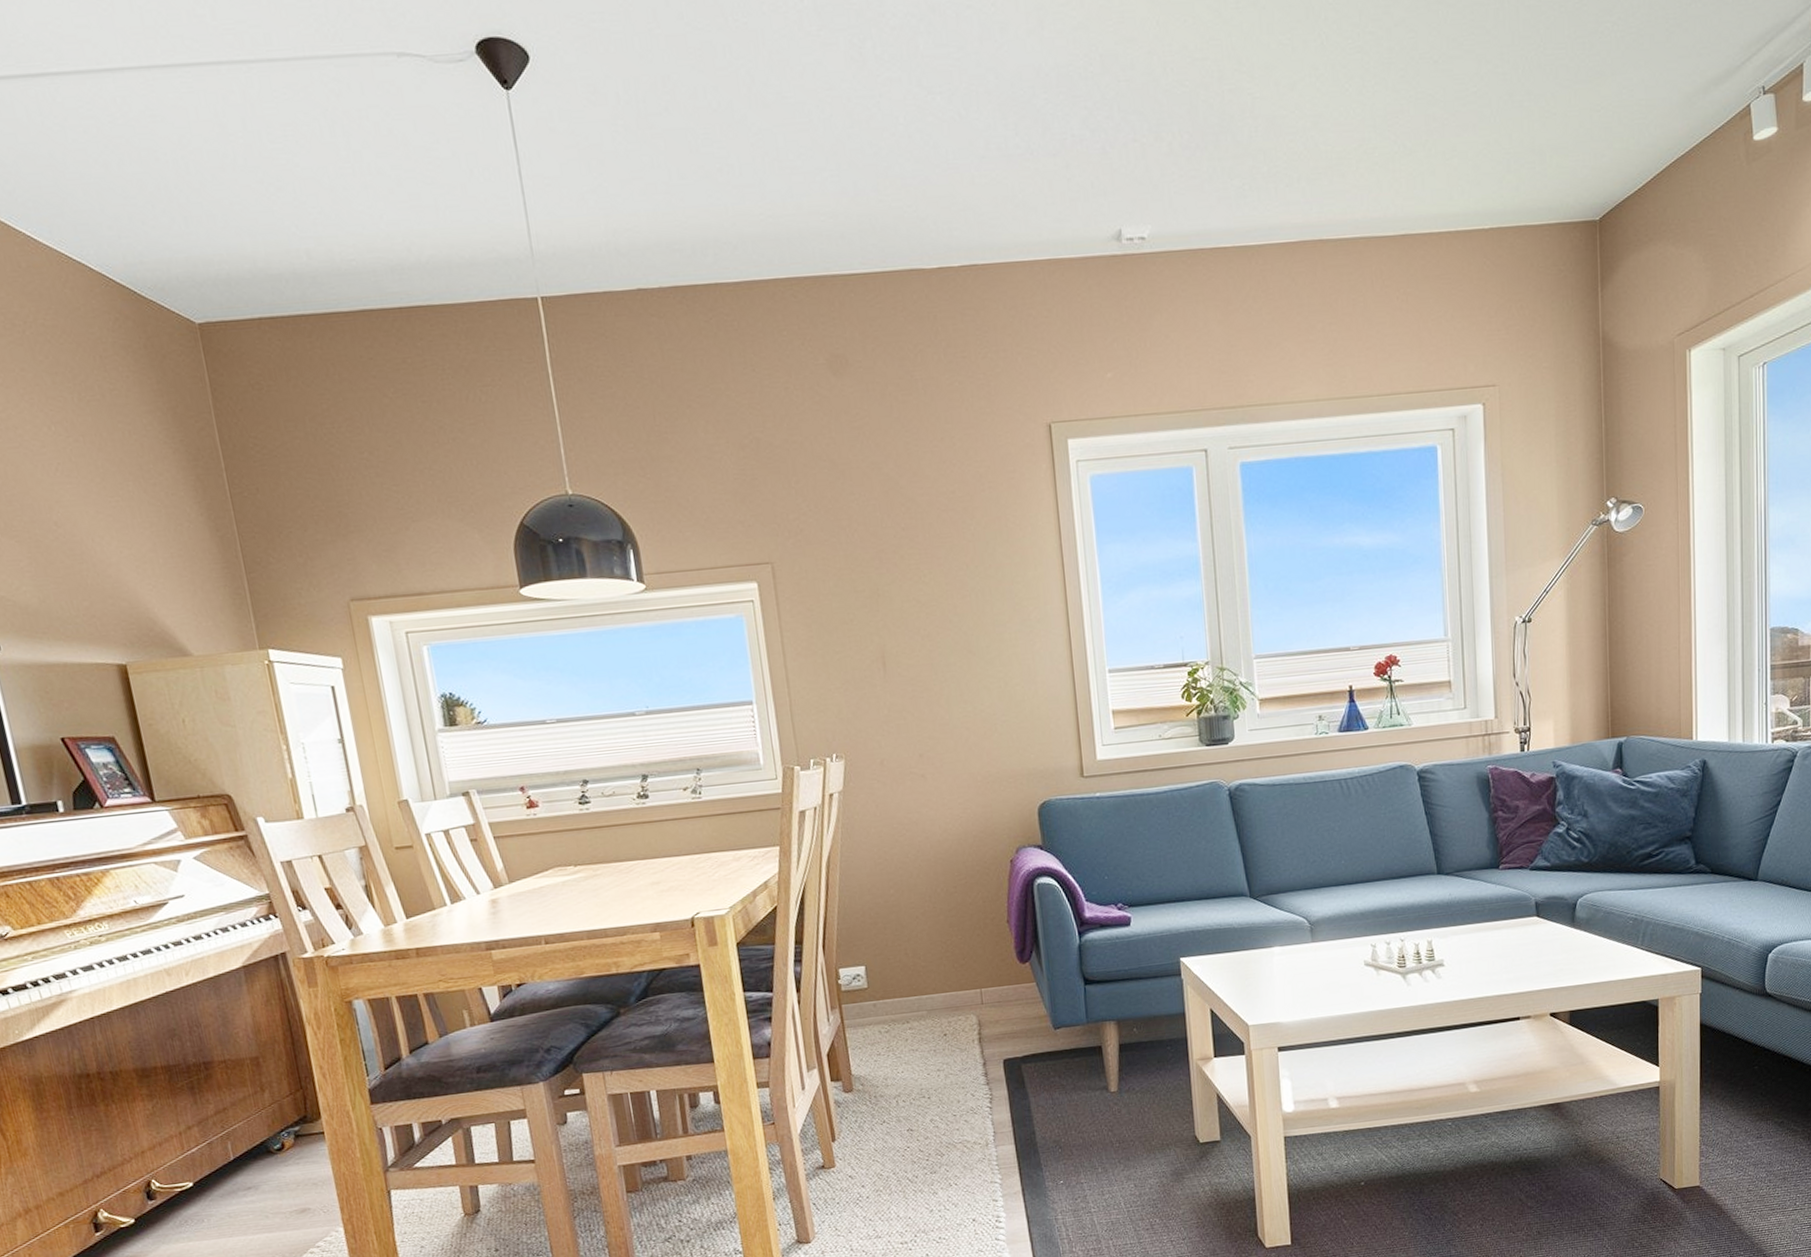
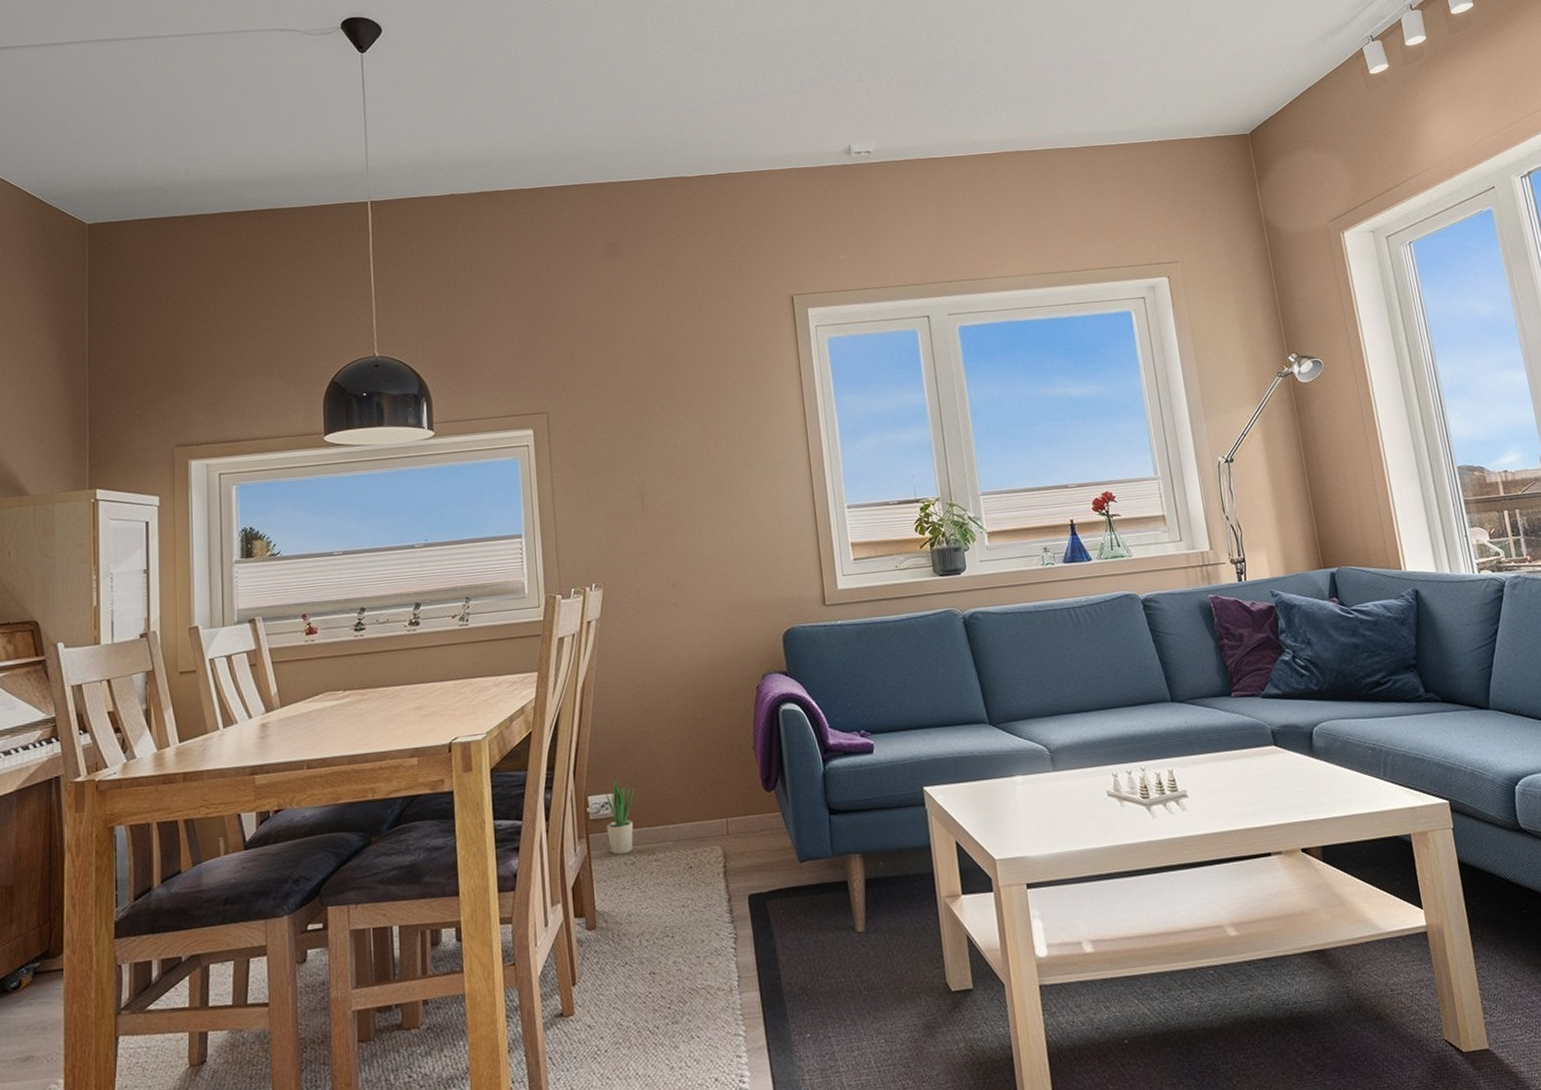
potted plant: none [857,950,887,1024] -> present [606,777,635,855]

